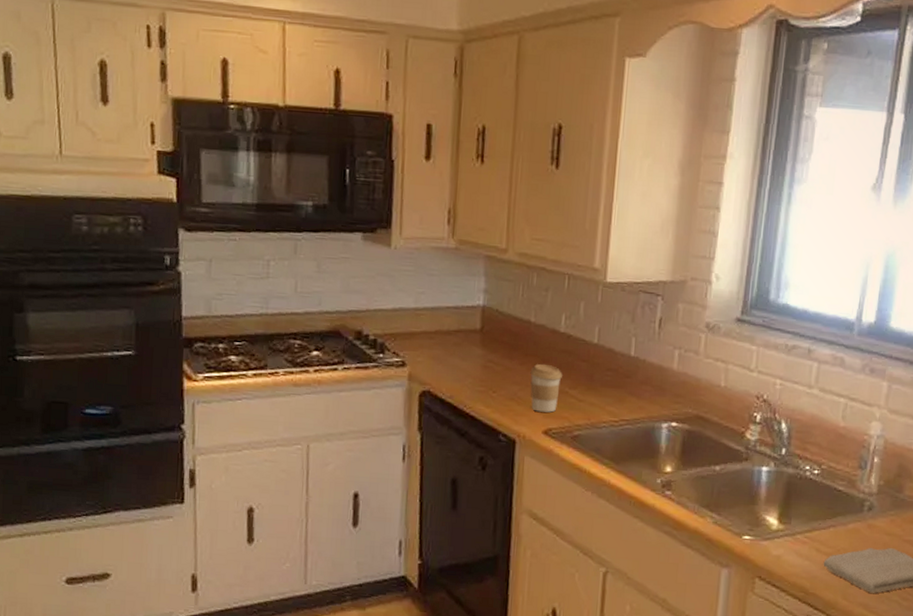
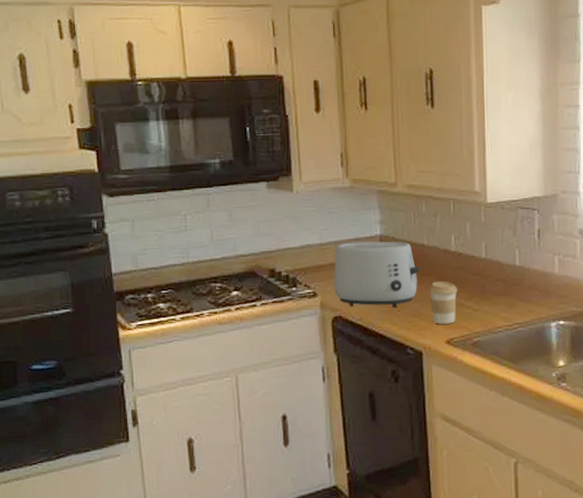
toaster: none [425,310,523,388] -> present [333,241,420,308]

